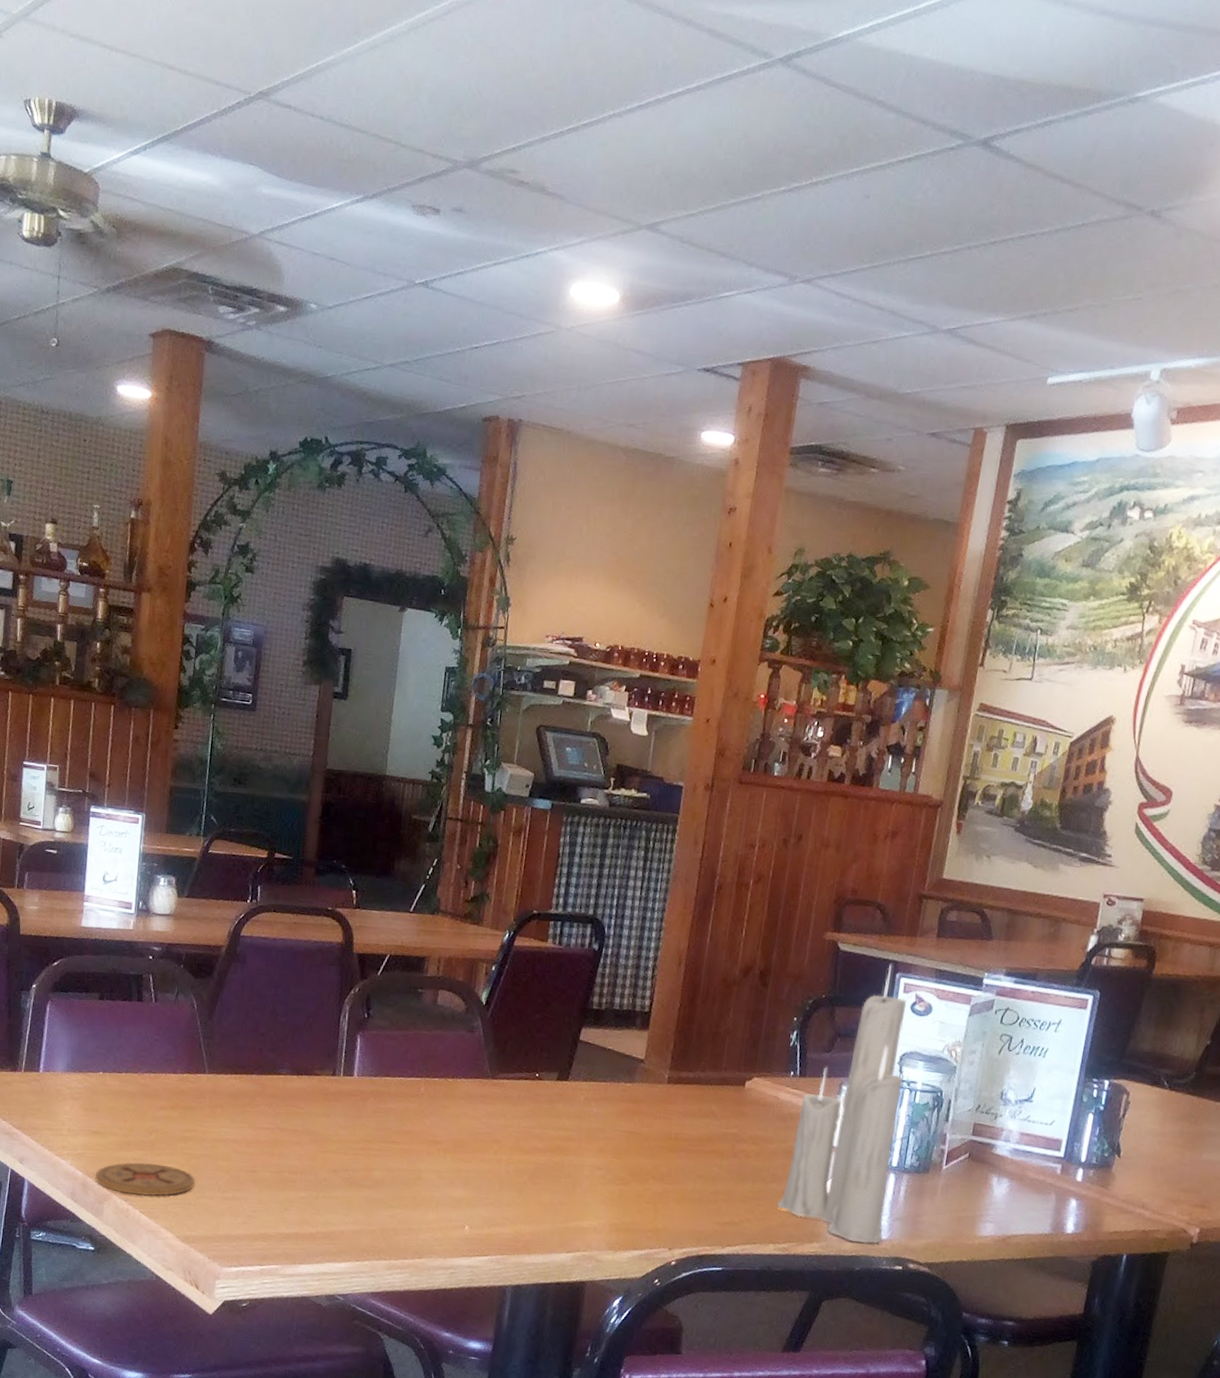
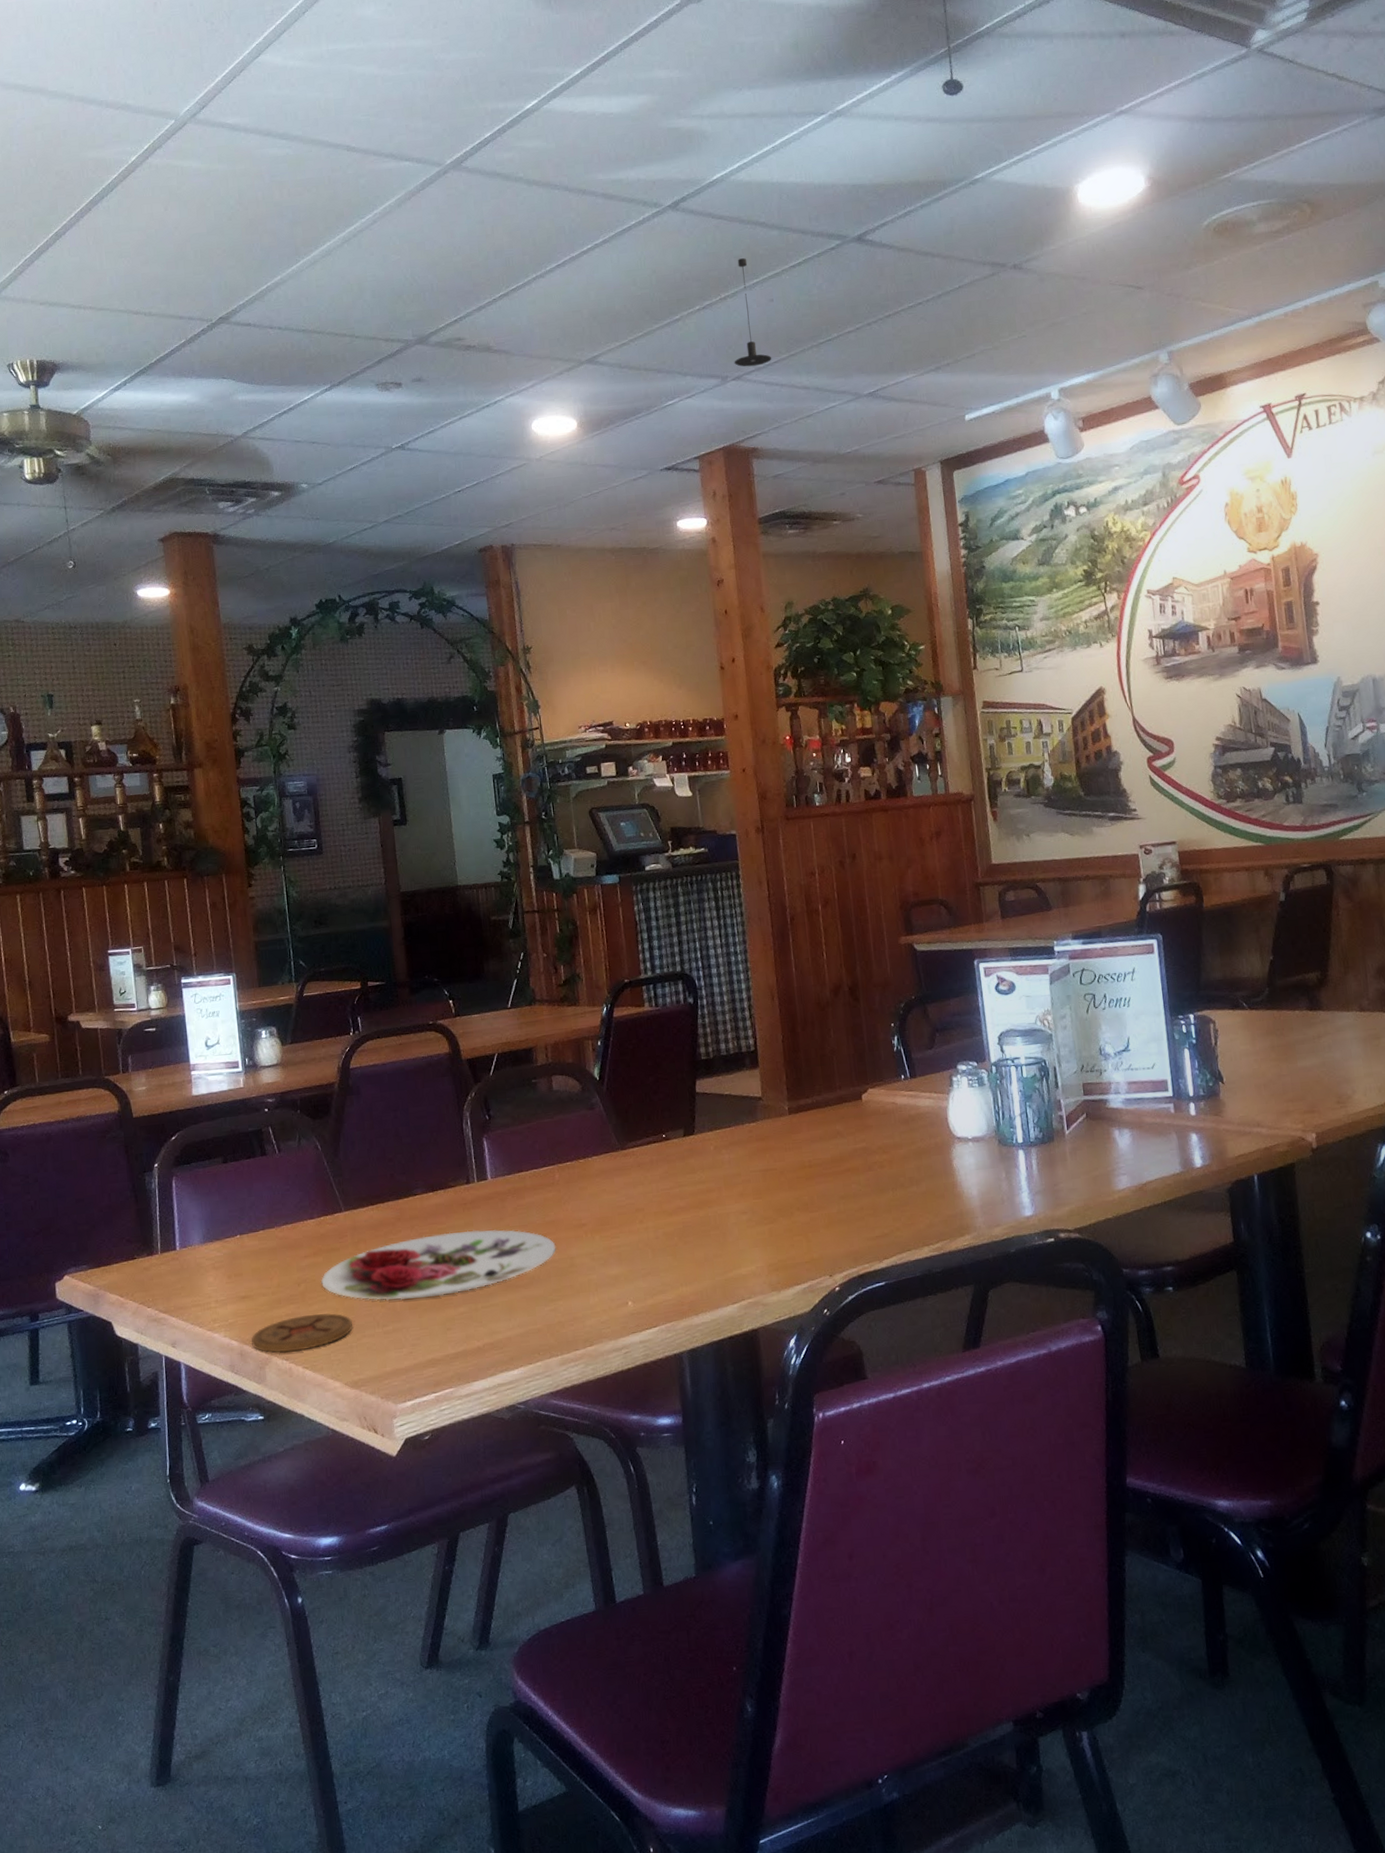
plate: none [171,1115,407,1179] -> present [320,1229,556,1301]
candle: present [776,964,907,1244] -> none [919,953,1028,1225]
pendant light: none [807,139,852,272] -> present [734,258,772,367]

